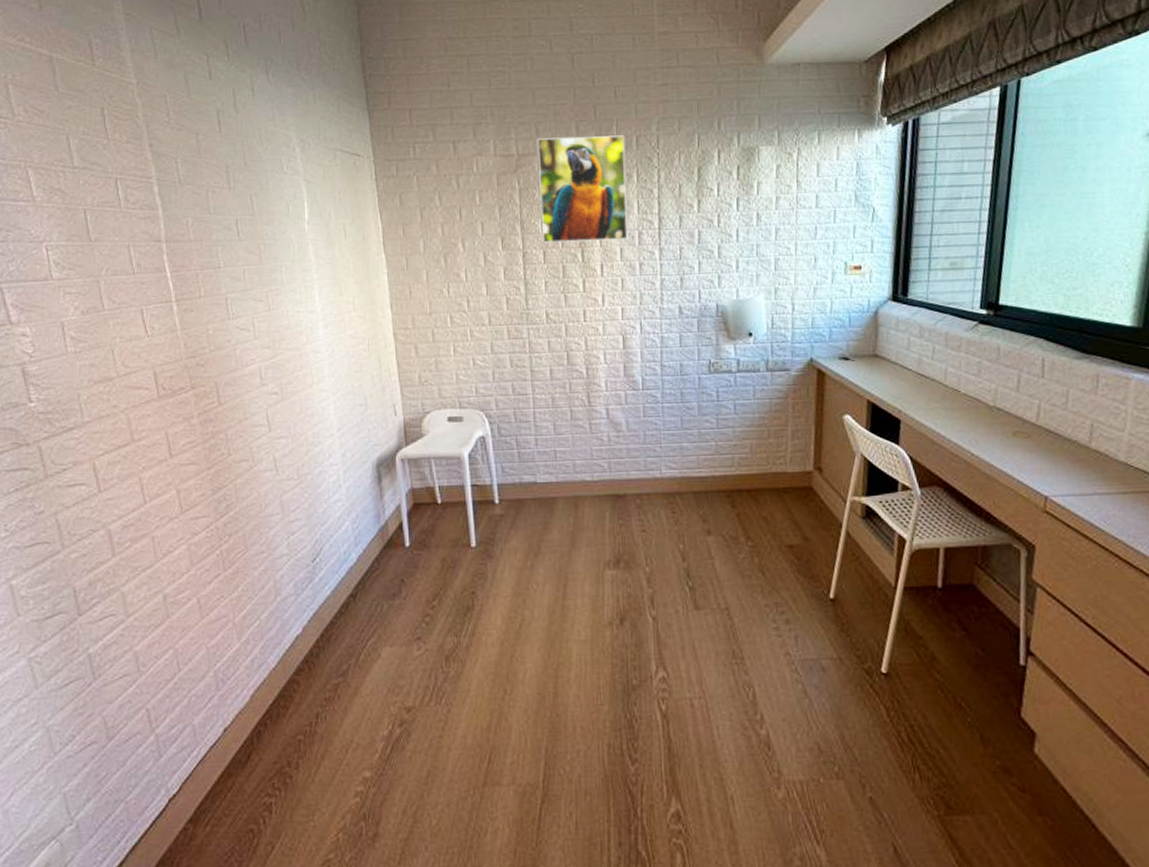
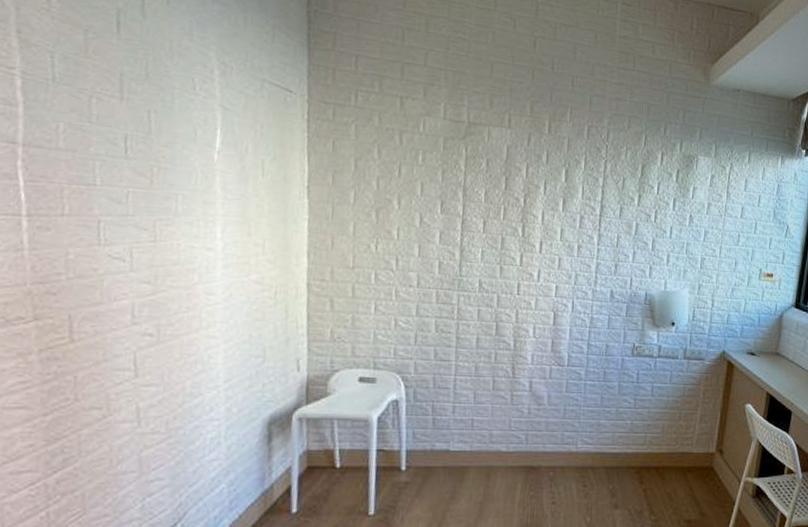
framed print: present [537,135,628,243] -> none [484,110,577,222]

